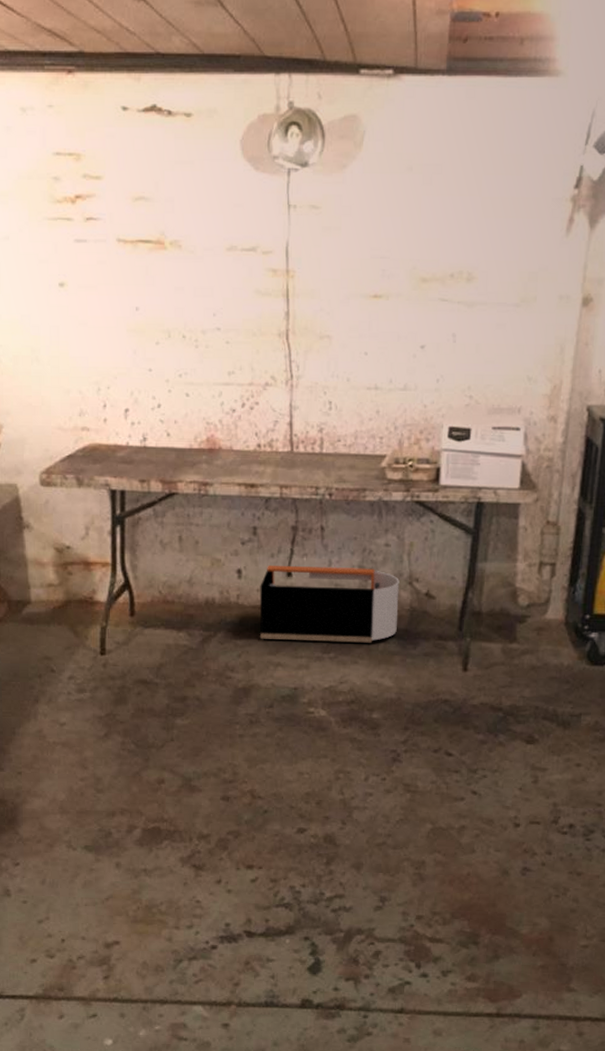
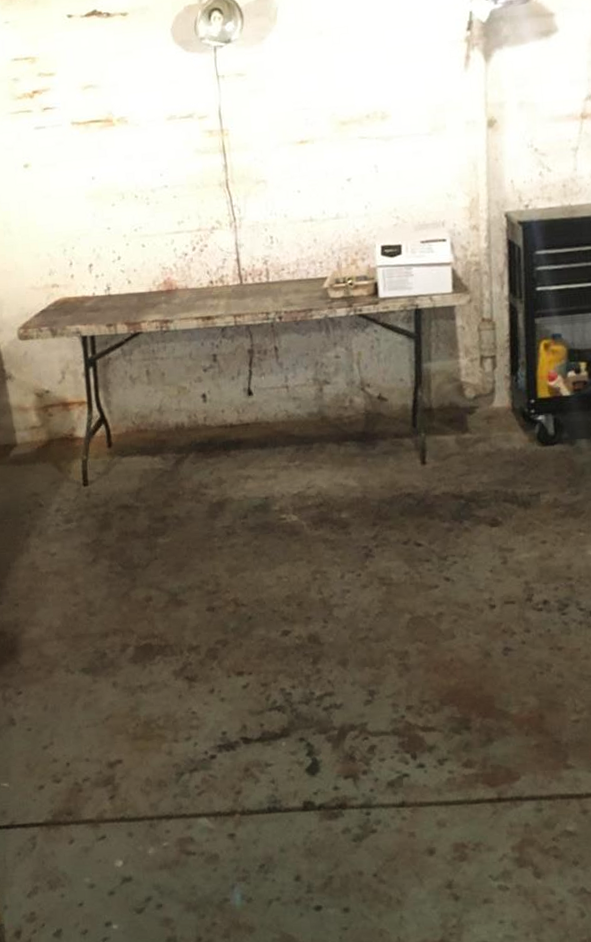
storage bin: present [259,565,400,643] -> none [224,379,355,455]

